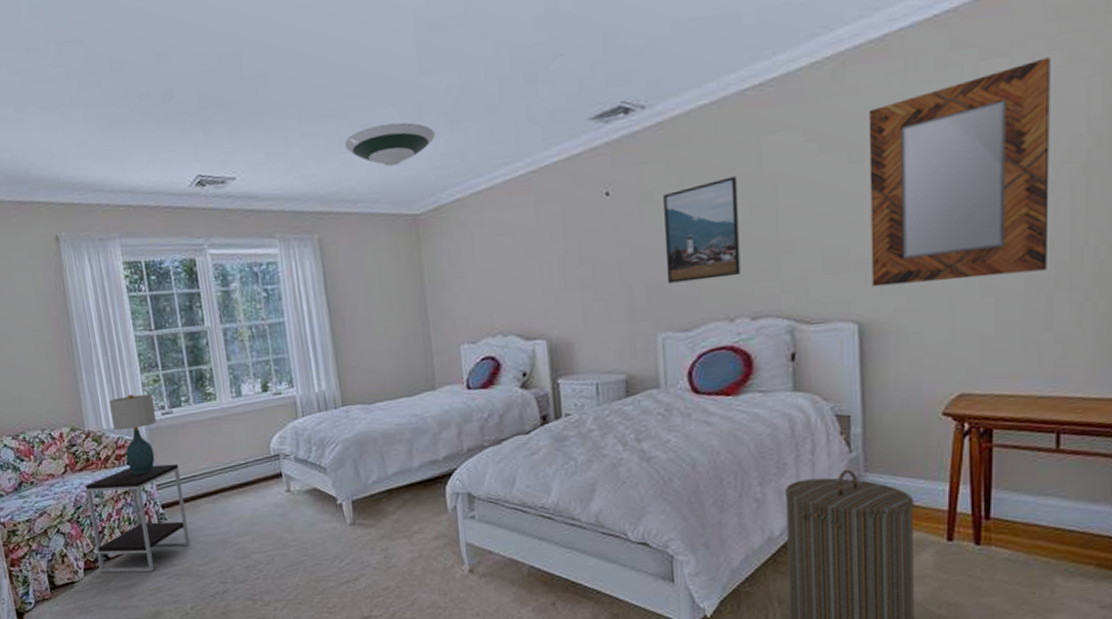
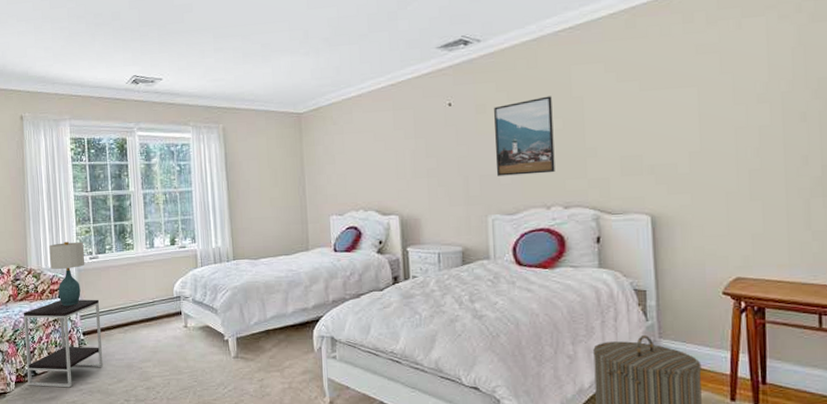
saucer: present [344,122,435,167] -> none [247,43,317,76]
home mirror: present [868,57,1051,287] -> none [655,18,803,187]

